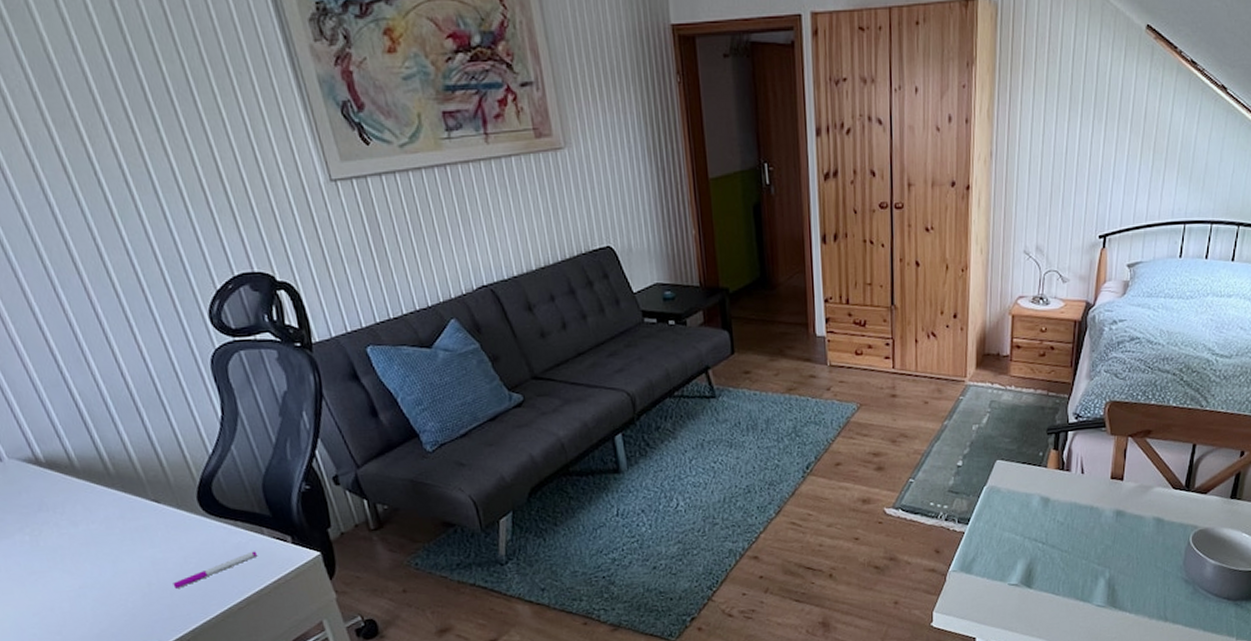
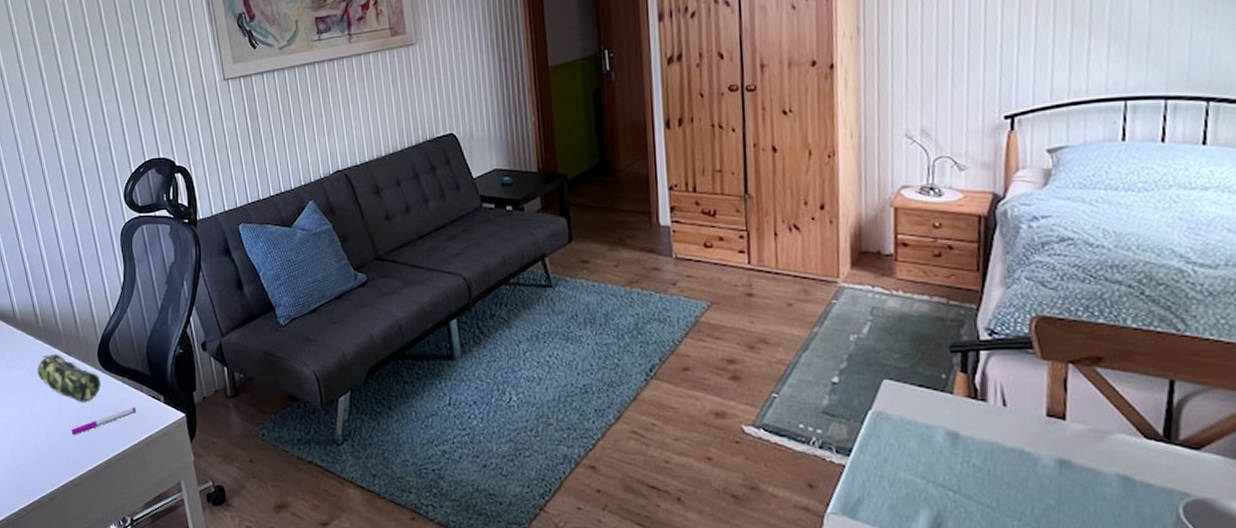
pencil case: none [115,503,207,553] -> present [38,355,101,402]

